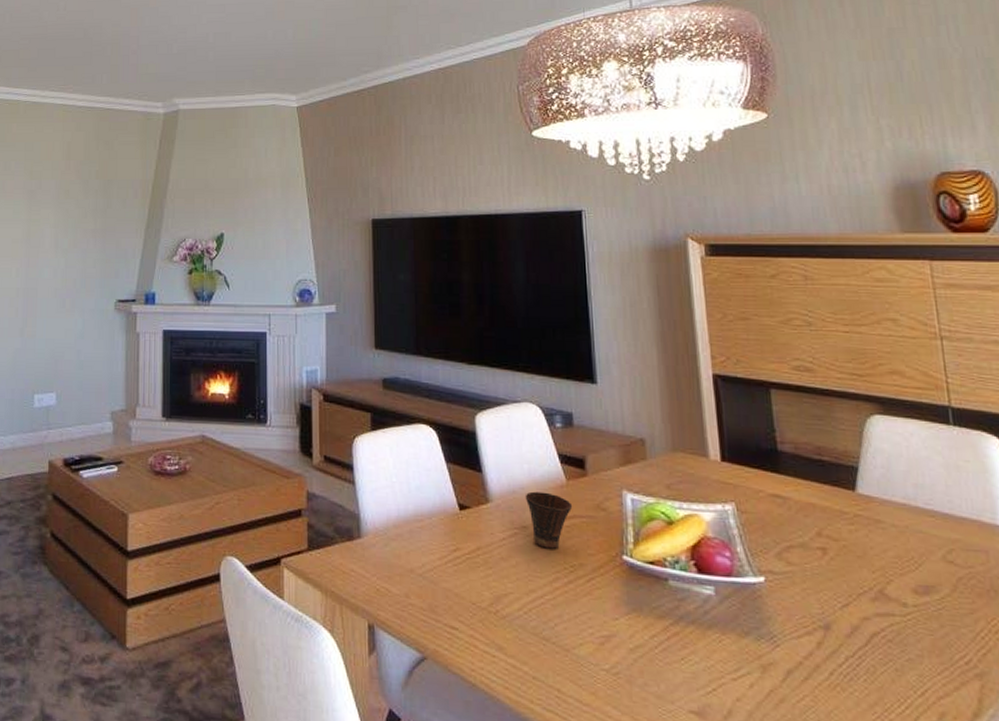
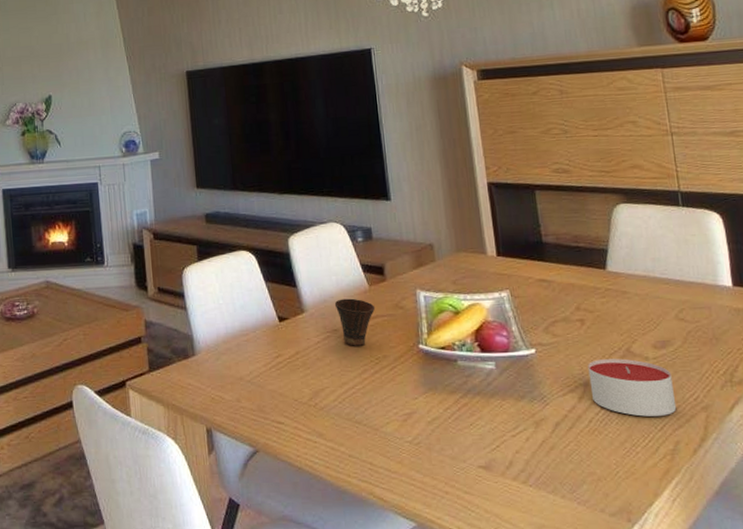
candle: none [830,599,943,679] -> present [588,358,677,417]

